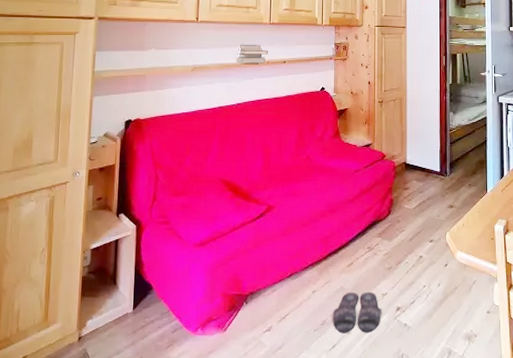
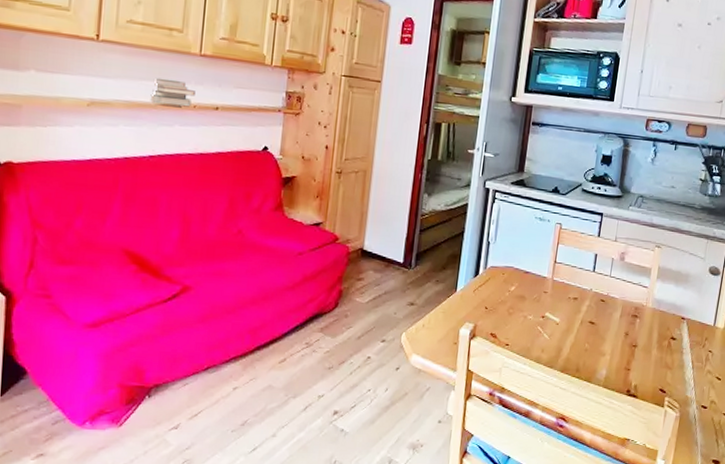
slippers: present [332,291,382,333] -> none [255,391,316,437]

